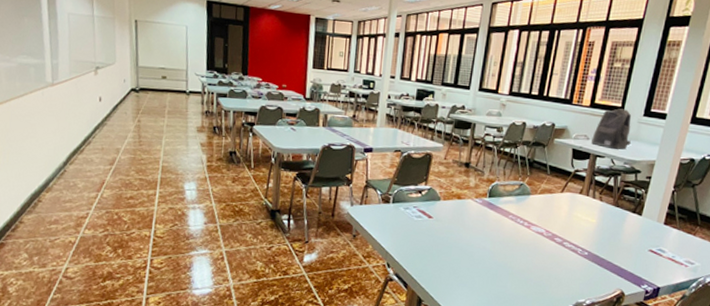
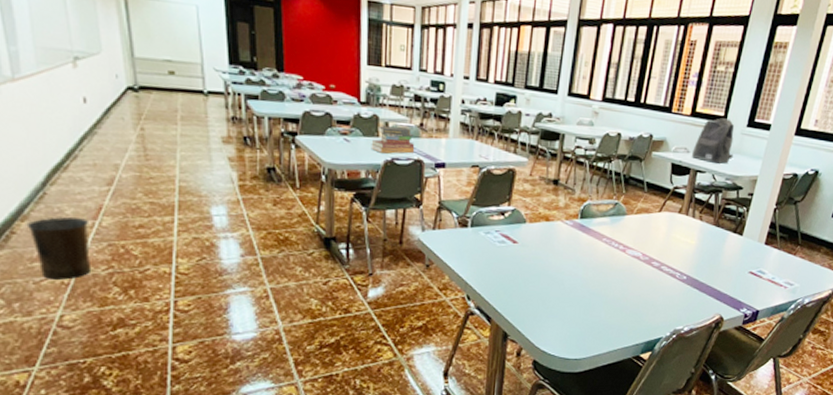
waste bin: none [49,189,94,239] -> present [26,217,92,280]
books: none [312,117,348,141] -> present [371,125,415,154]

